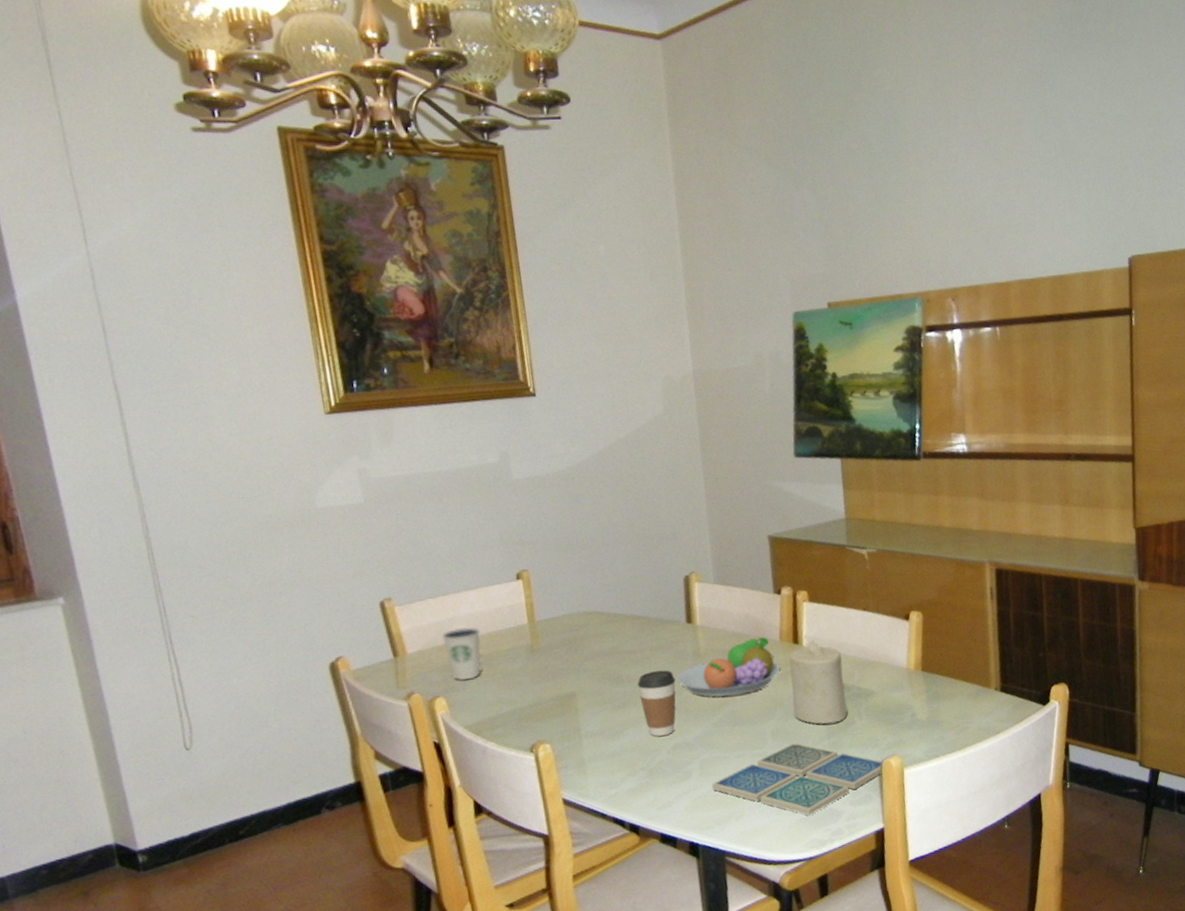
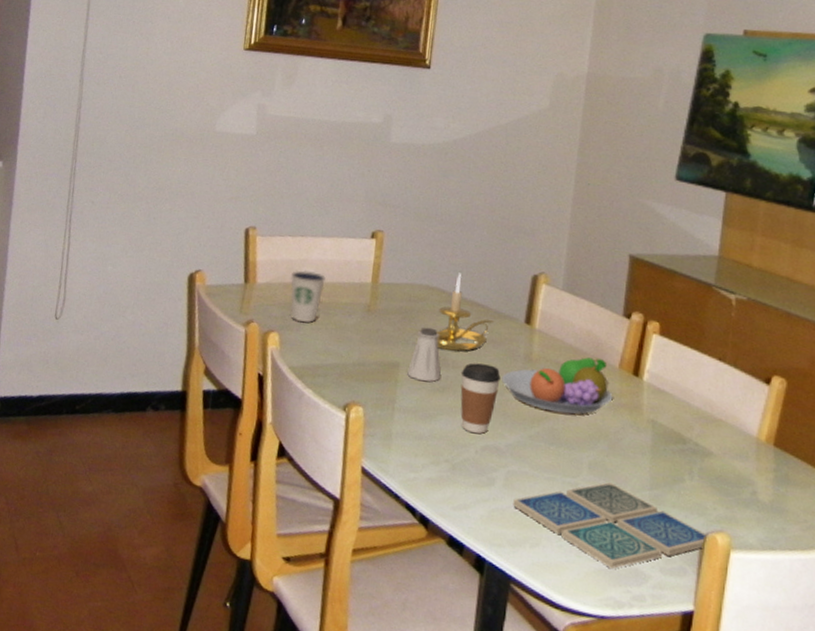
saltshaker: none [585,650,618,703] -> present [407,327,441,382]
candle holder: none [588,591,657,669] -> present [420,272,494,352]
candle: present [789,640,848,724] -> none [618,377,684,475]

